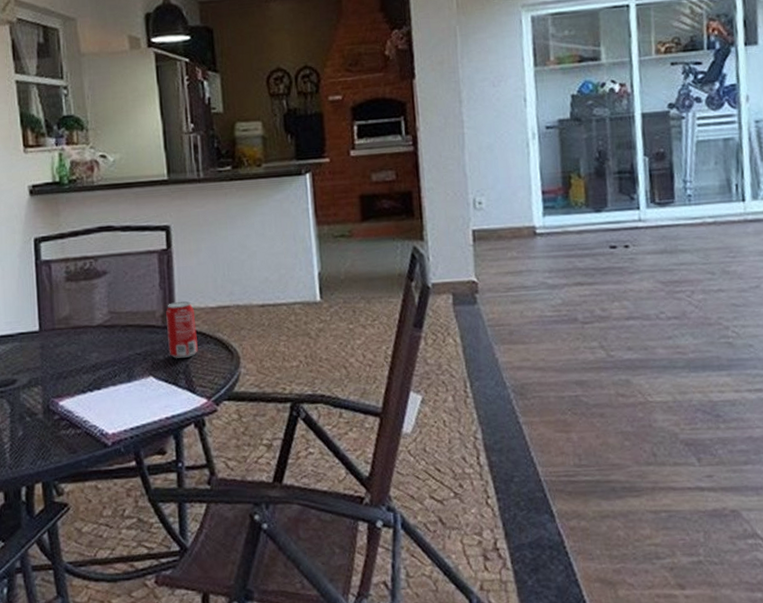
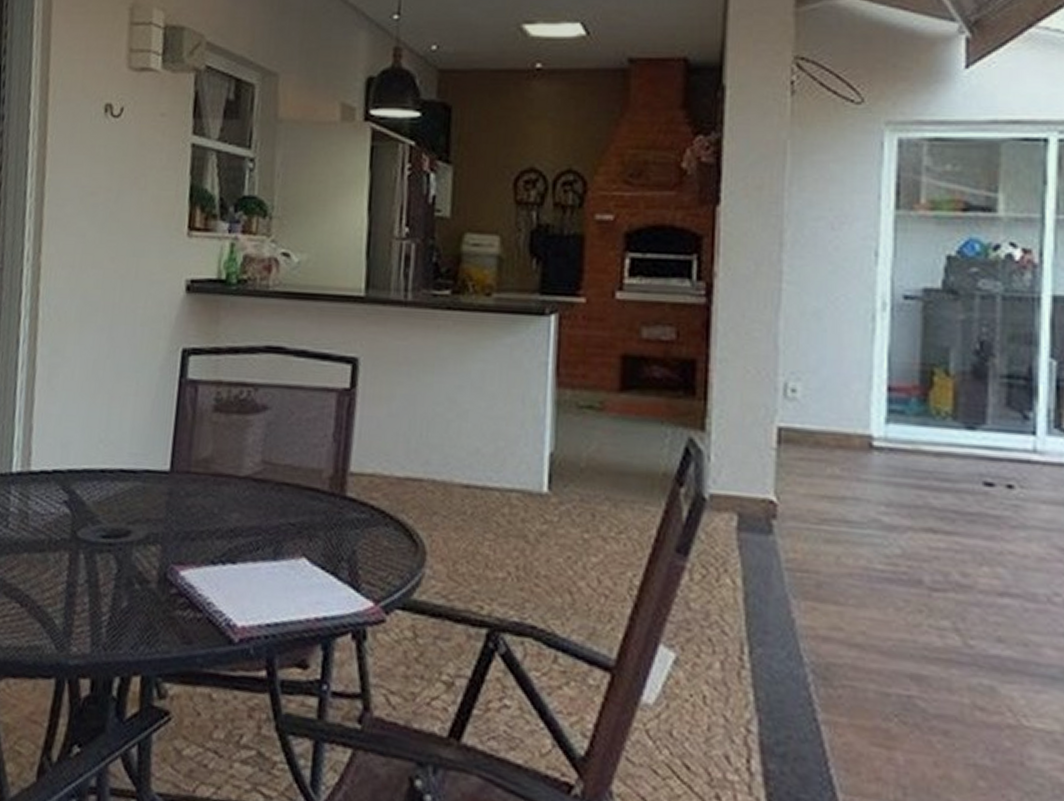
beverage can: present [166,301,198,358] -> none [332,462,374,541]

